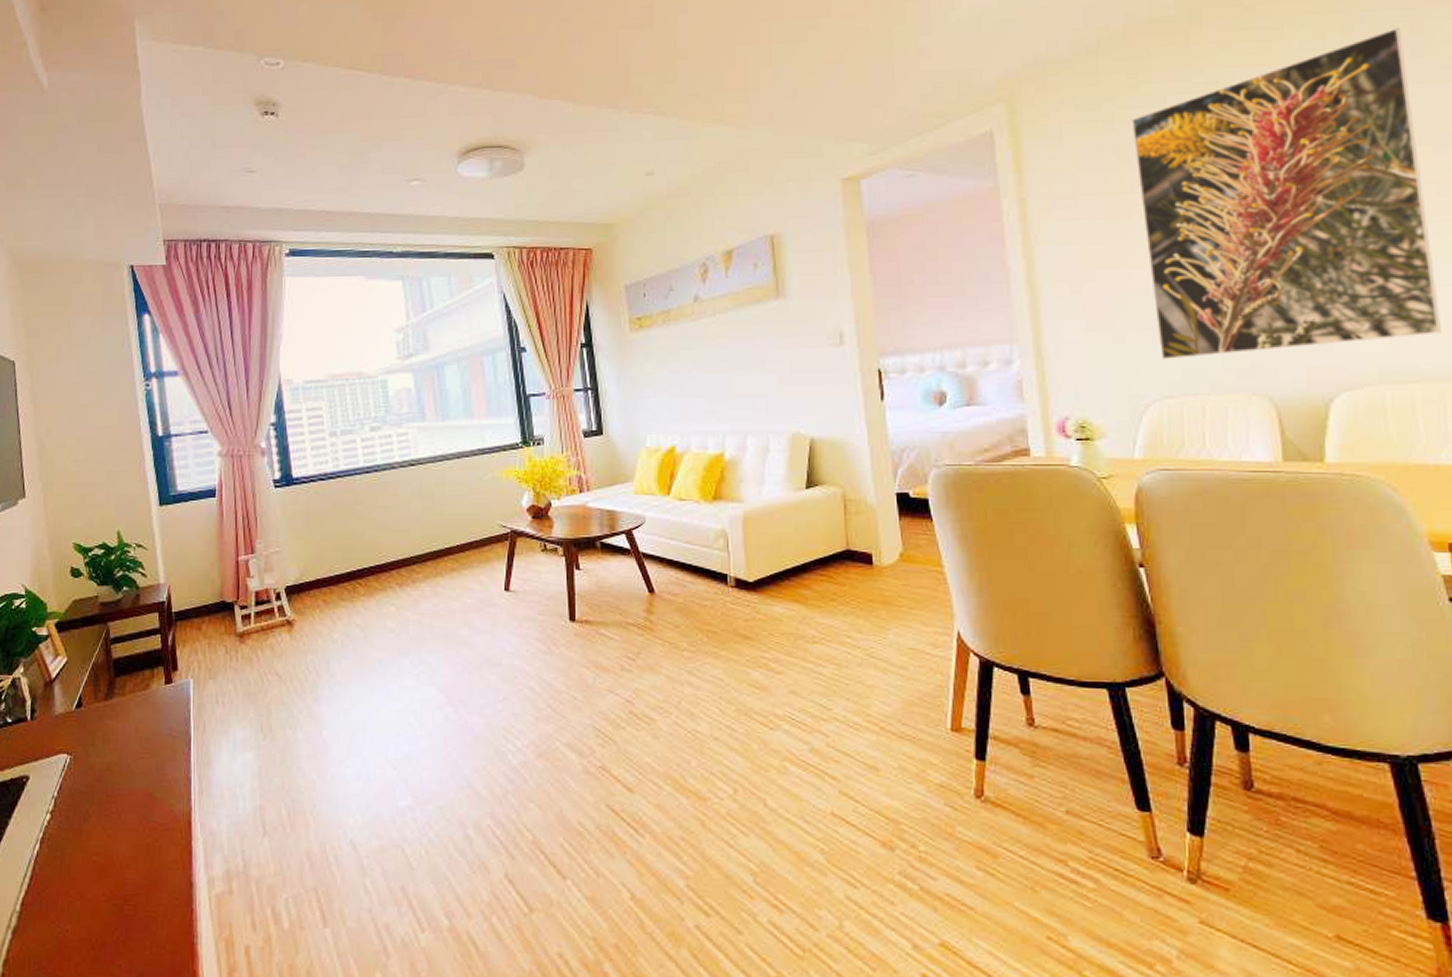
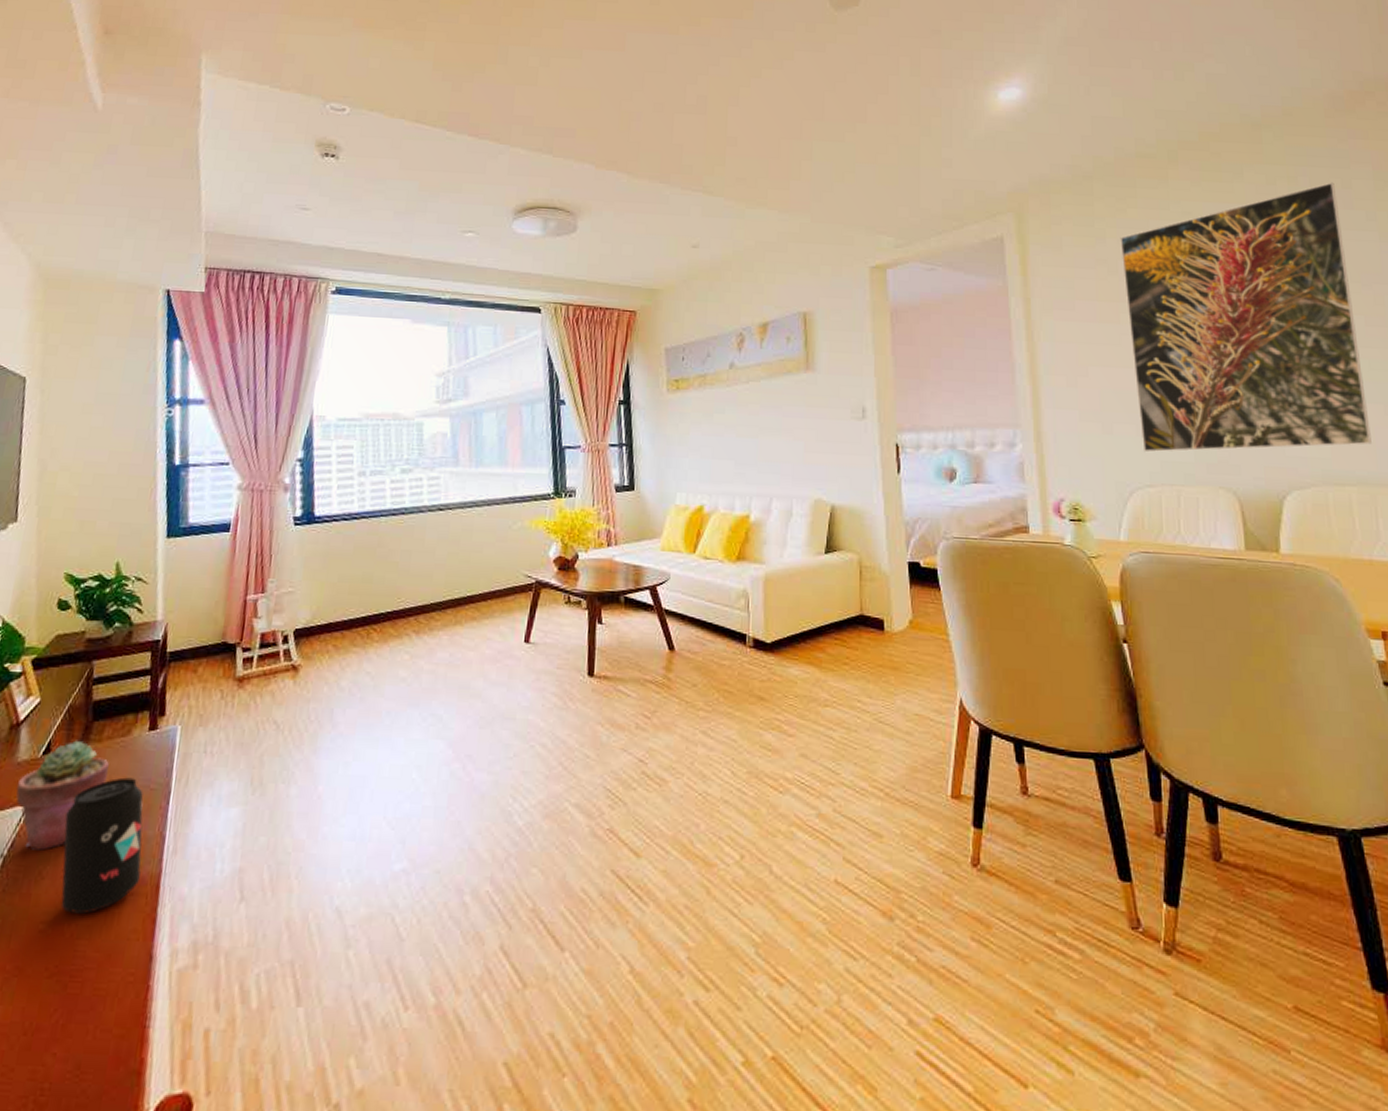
potted succulent: none [57,694,134,792] -> present [16,740,109,851]
beverage can: none [102,726,174,848] -> present [61,777,144,915]

